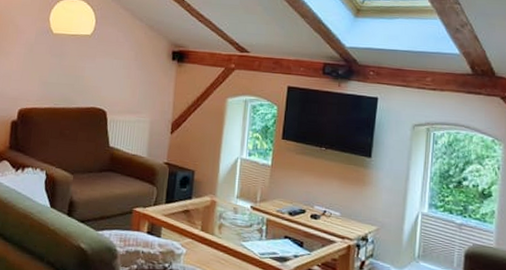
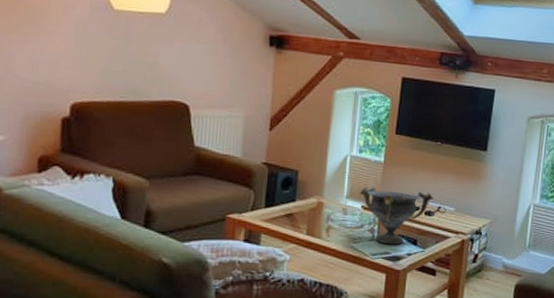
decorative bowl: none [249,188,319,246] -> present [360,186,433,245]

